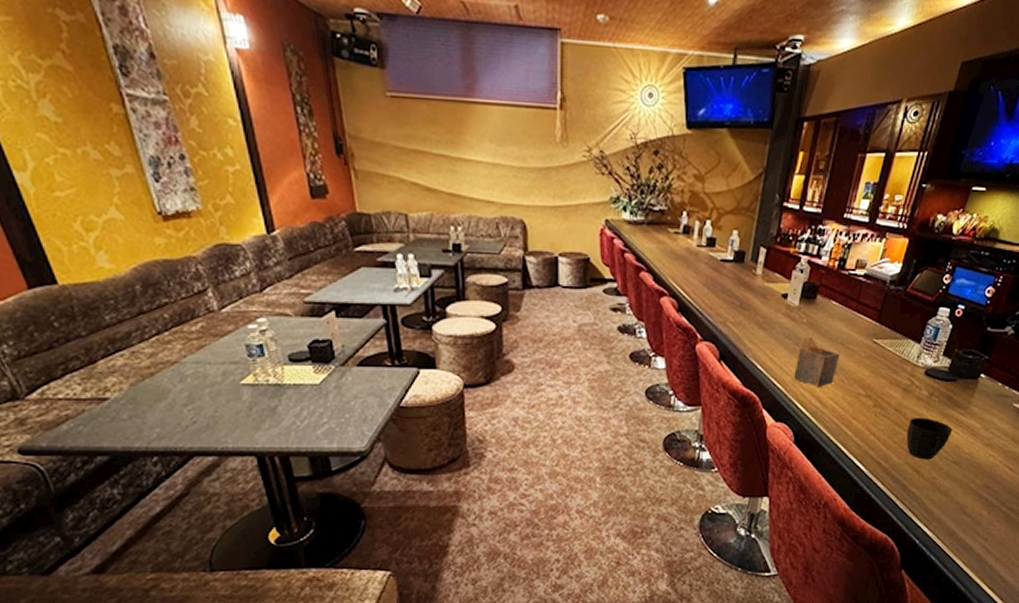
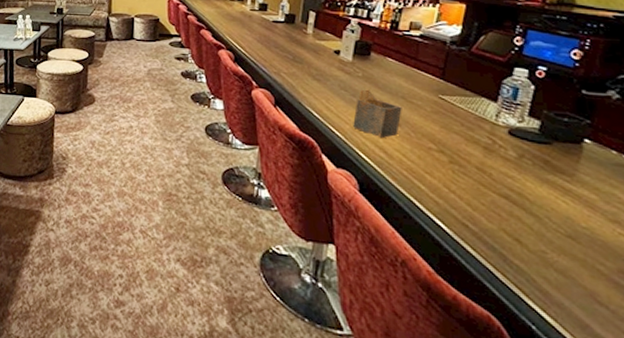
cup: present [906,417,953,460] -> none [496,178,559,230]

